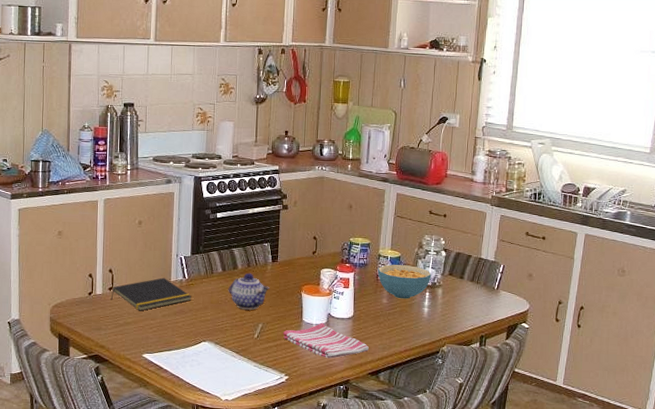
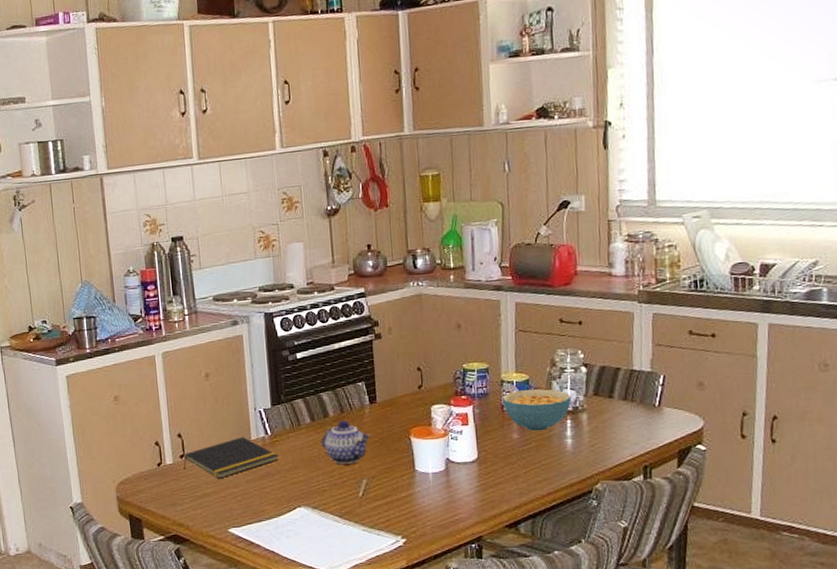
dish towel: present [282,322,369,358] -> none [392,470,502,513]

